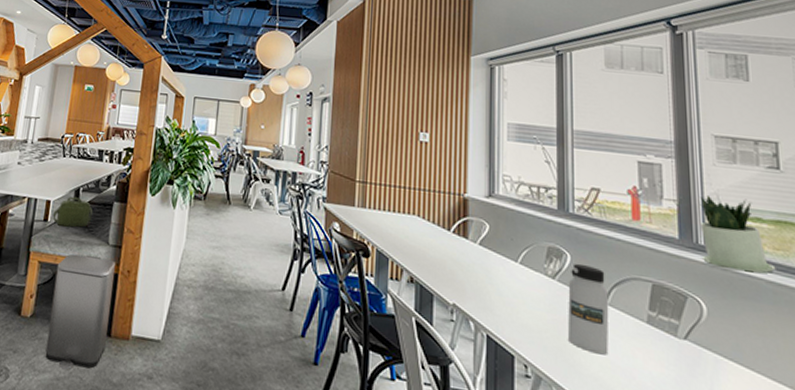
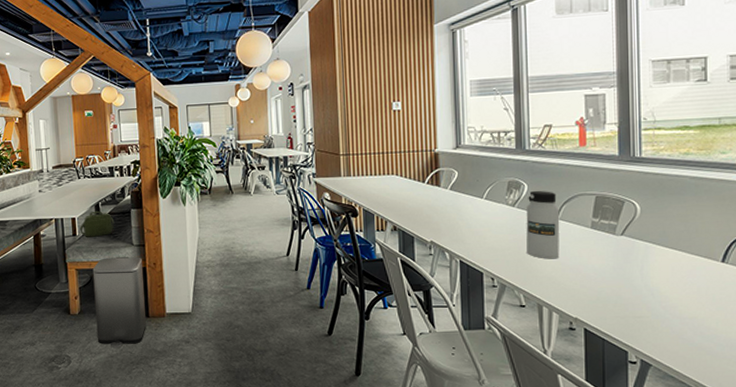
planter: present [699,196,776,274] -> none [636,111,699,174]

